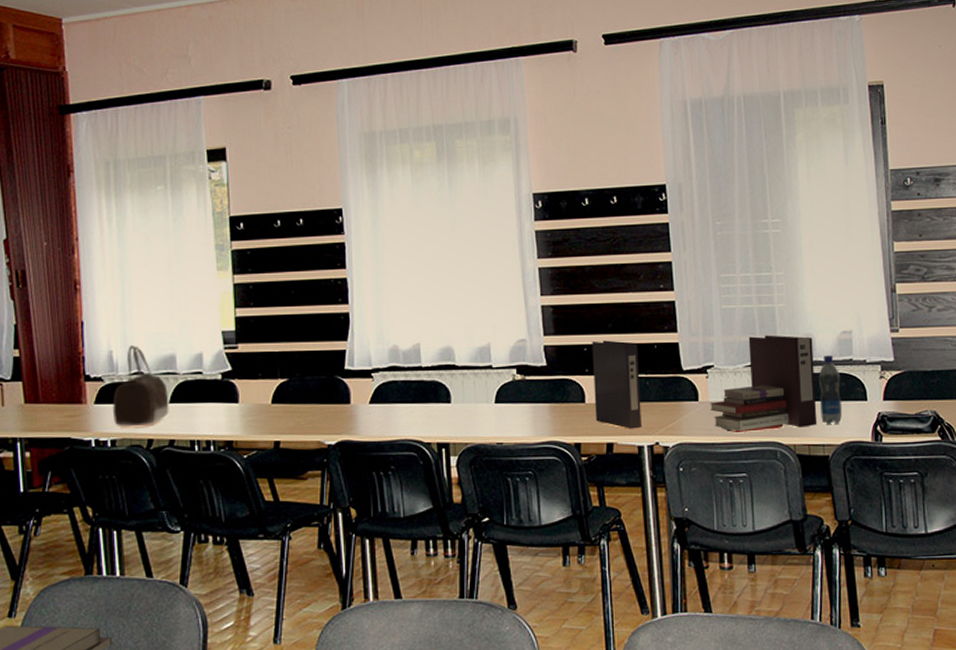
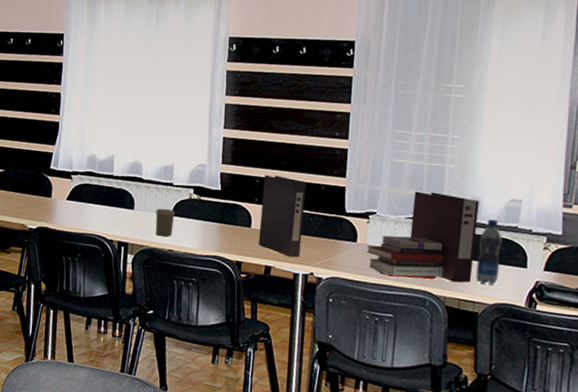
cup: none [477,395,500,428] -> present [155,208,176,237]

